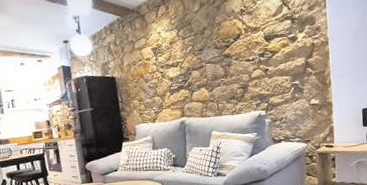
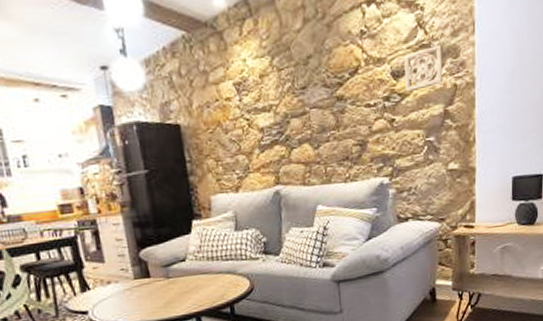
wall ornament: none [274,16,304,50] -> present [404,44,443,92]

